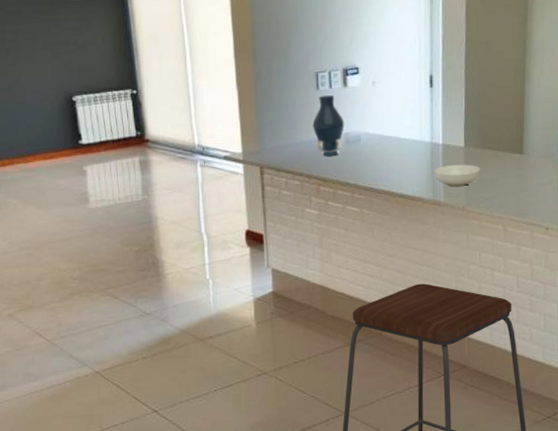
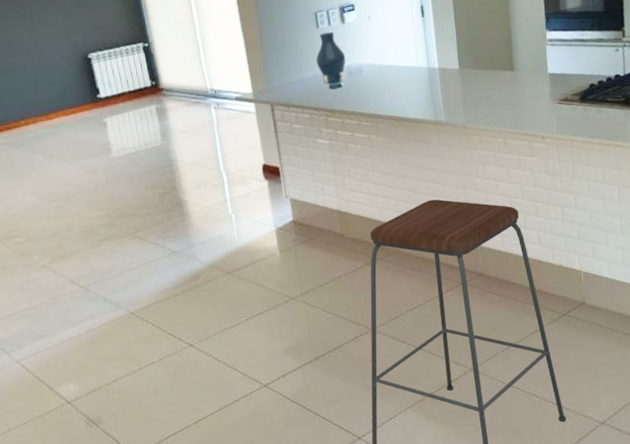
bowl: present [433,164,481,187] -> none [432,84,477,108]

